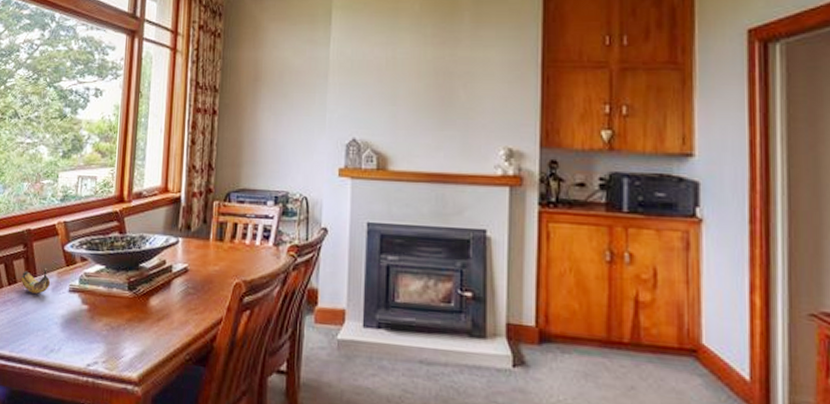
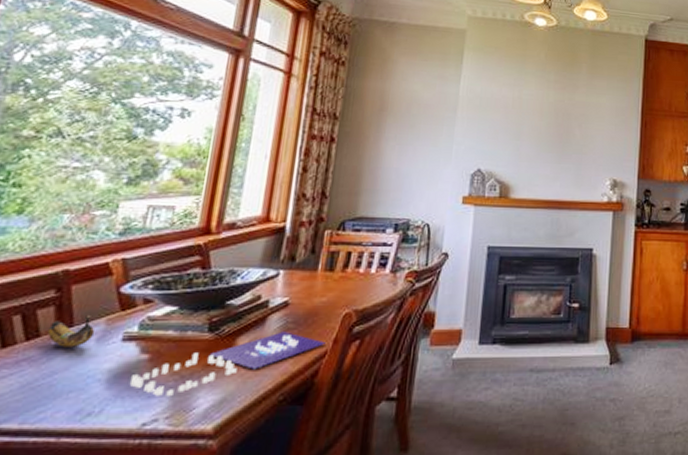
board game: none [77,295,221,343] -> present [130,331,326,396]

